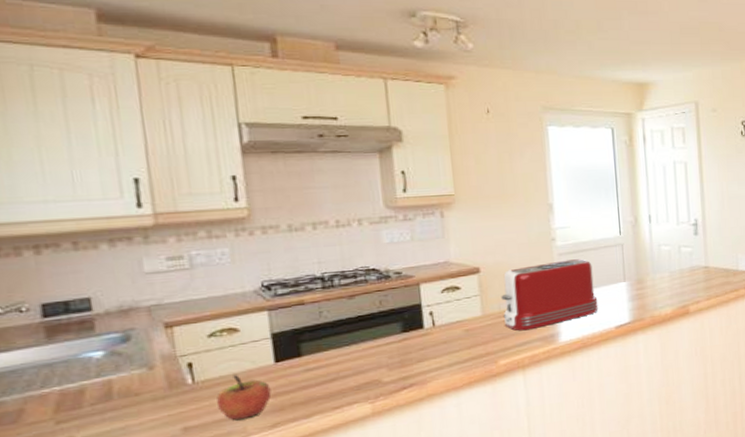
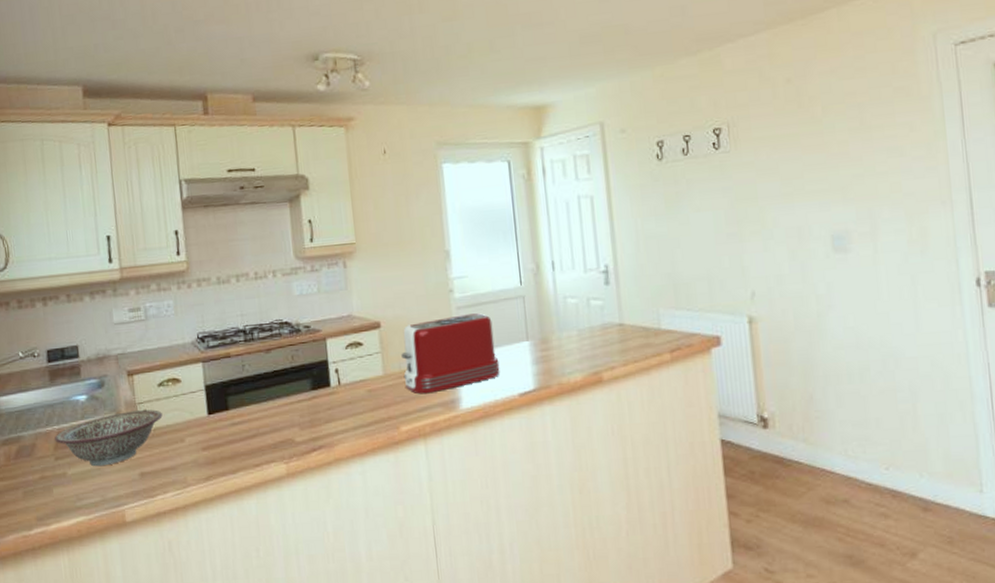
decorative bowl: none [54,361,214,427] -> present [55,409,163,467]
apple: present [217,375,272,420] -> none [164,425,206,469]

